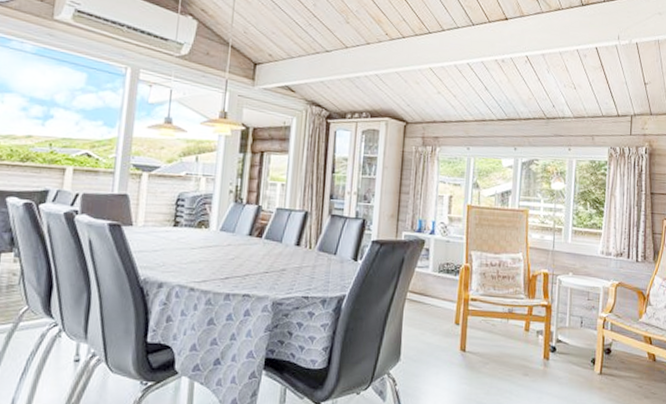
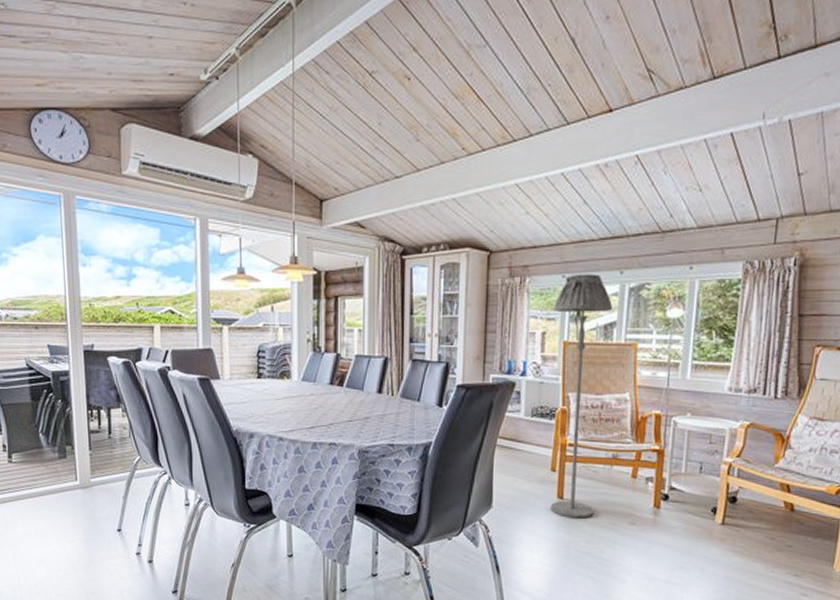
floor lamp: none [454,147,509,370] -> present [551,274,613,519]

